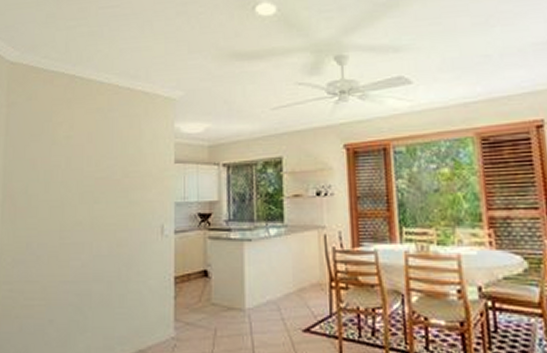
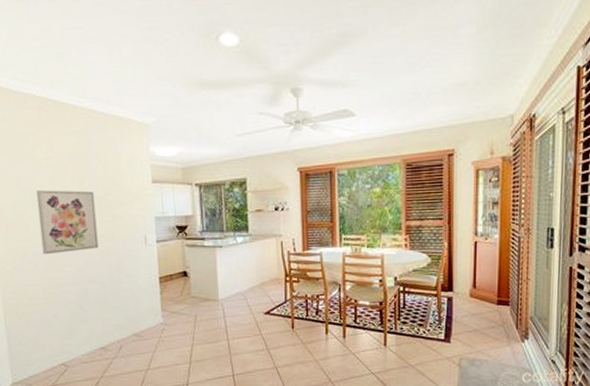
wall art: none [48,171,110,246] -> present [36,189,99,255]

